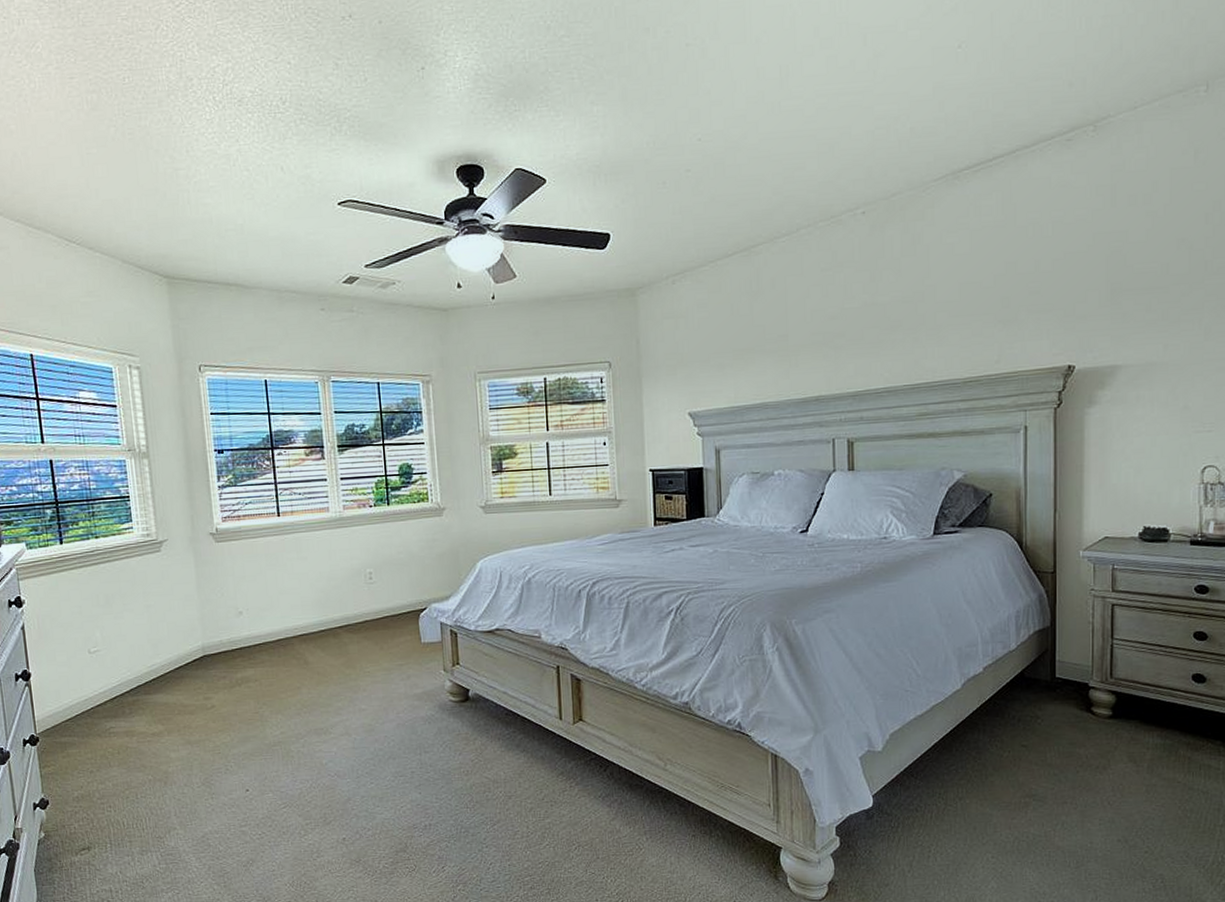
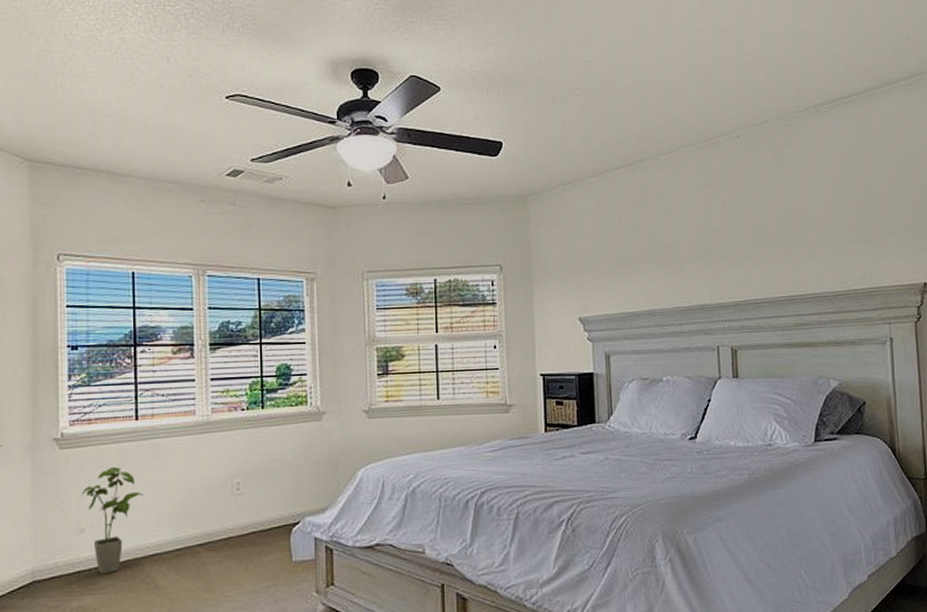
house plant: none [237,557,290,651] -> present [81,466,144,575]

